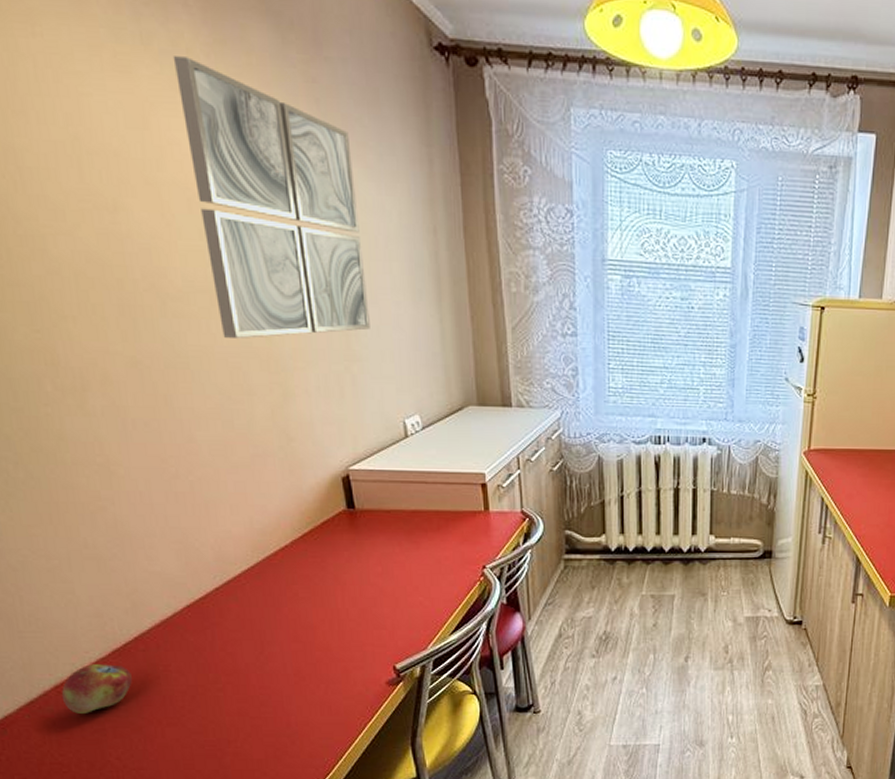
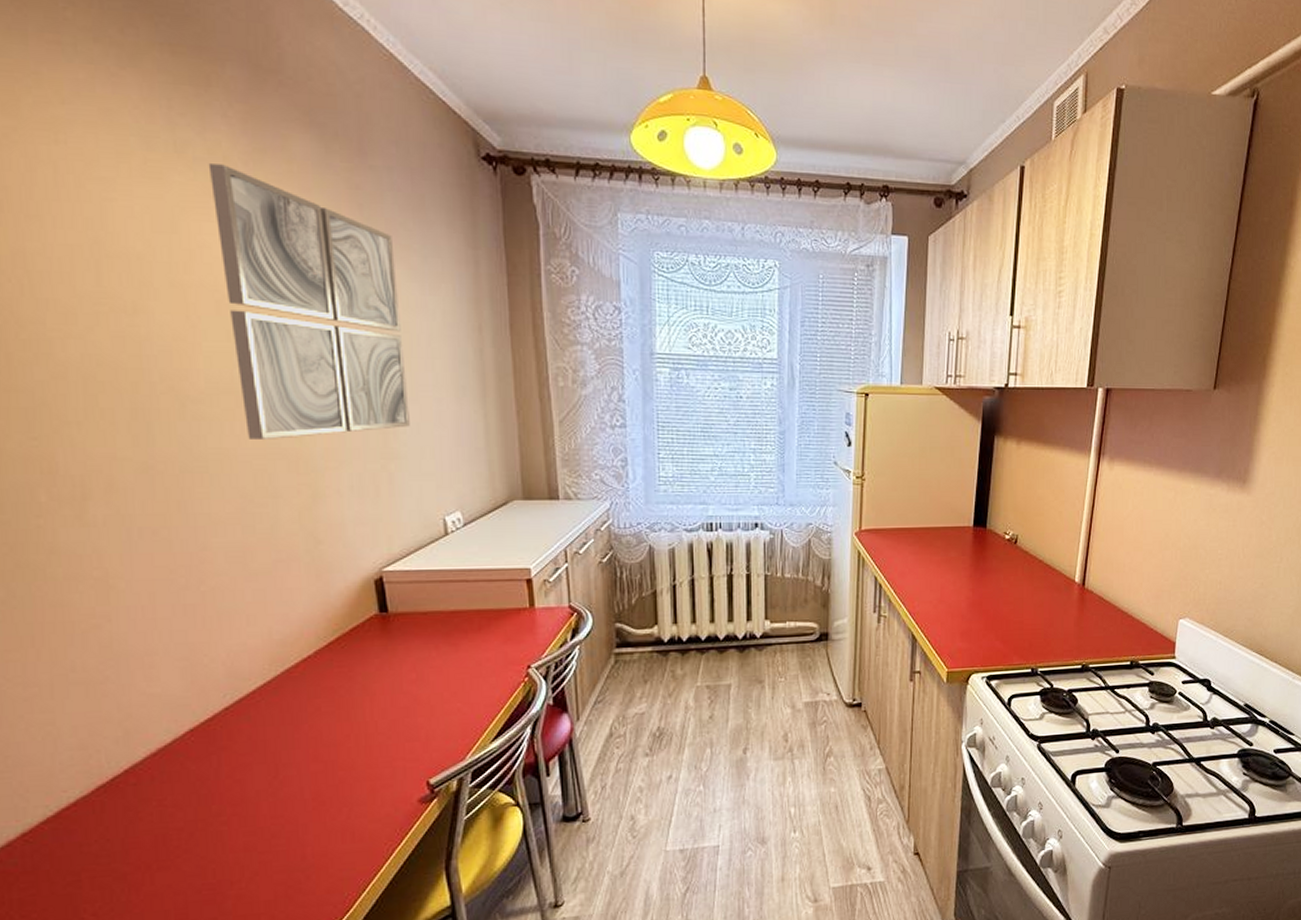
fruit: present [61,664,132,714] -> none [29,803,118,865]

